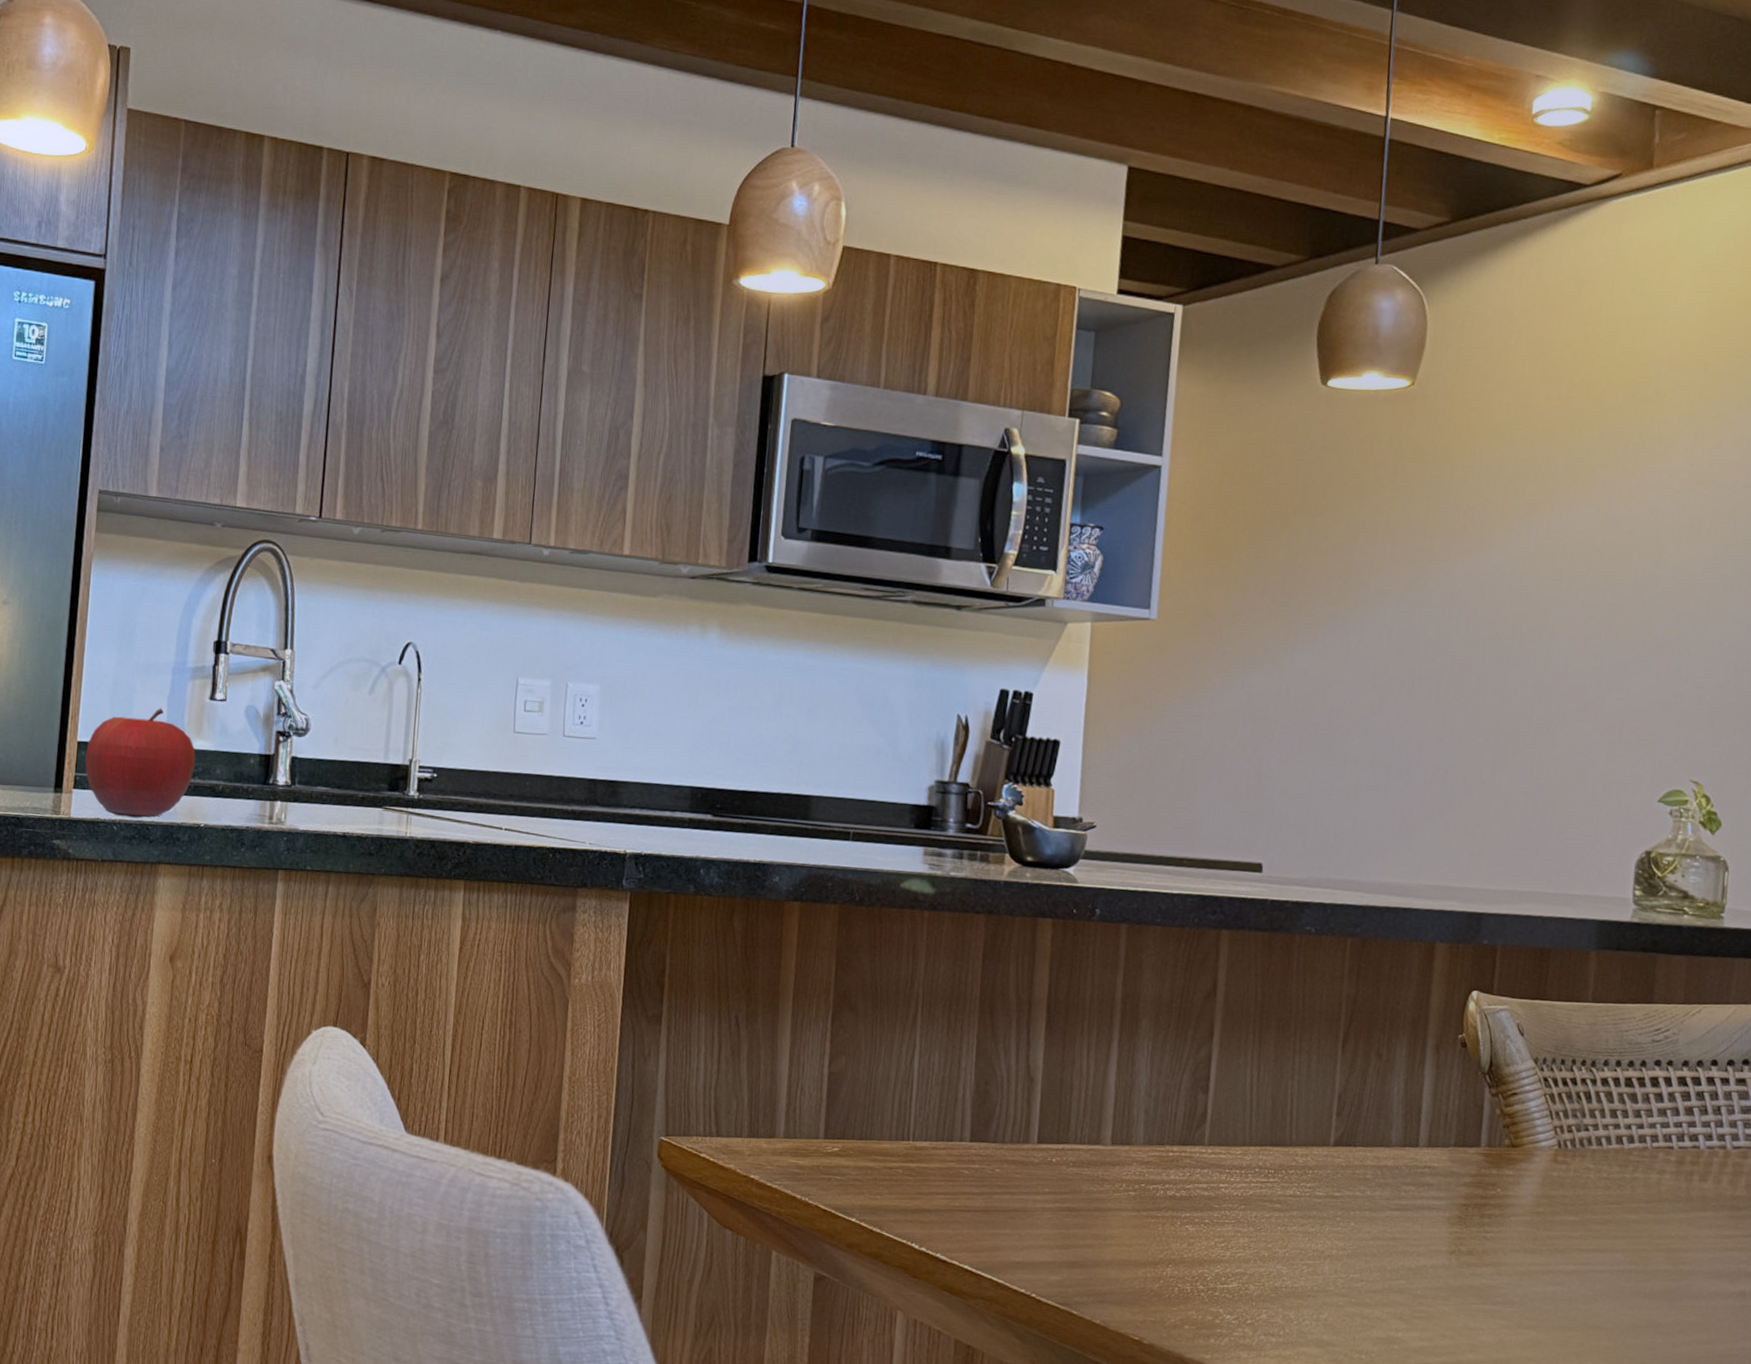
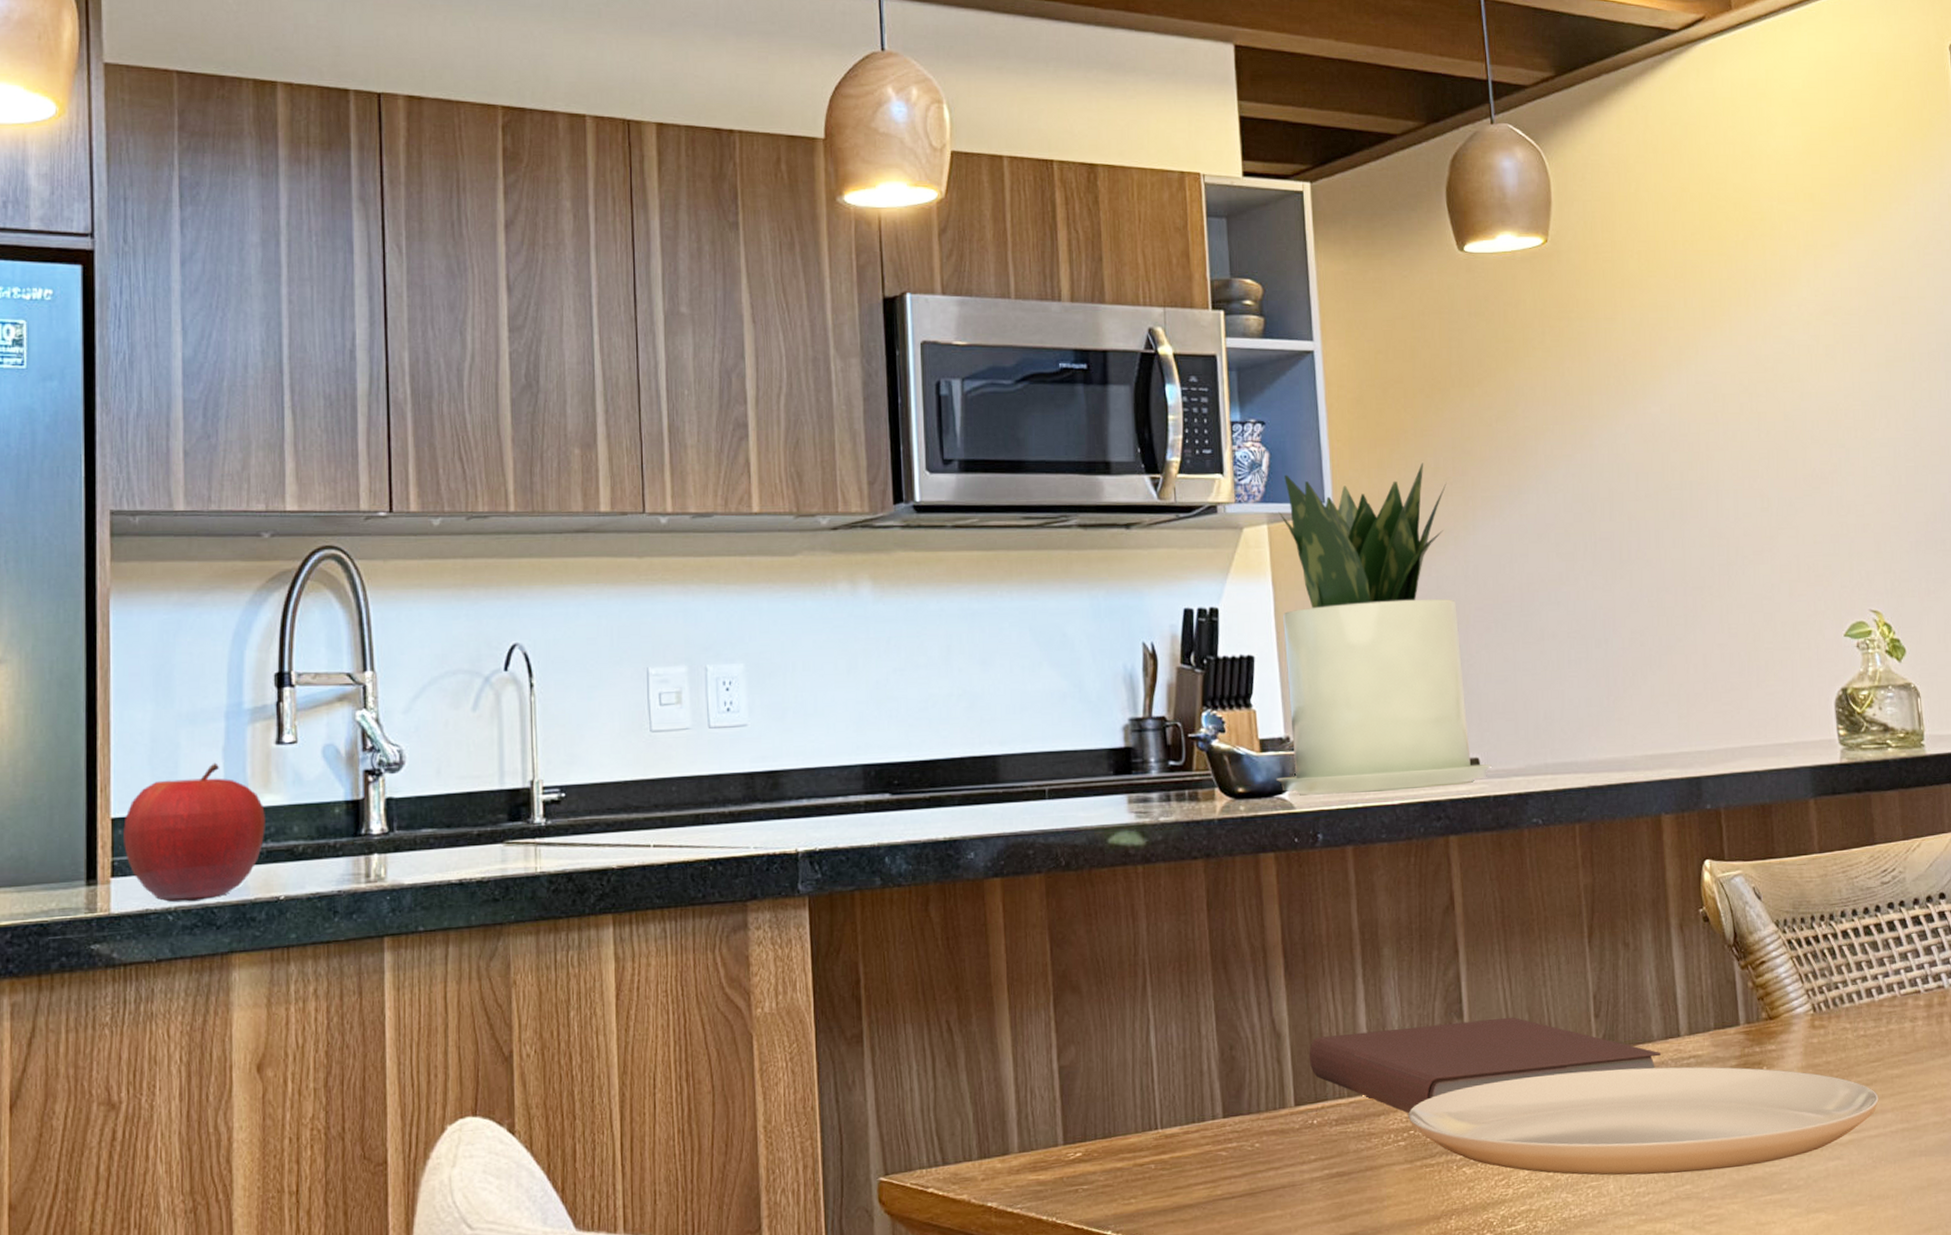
book: none [1056,1087,1396,1172] -> present [1309,1017,1660,1114]
planter: none [1064,578,1274,886] -> present [1276,463,1492,795]
plate: none [1141,1155,1611,1275] -> present [1408,1066,1879,1176]

